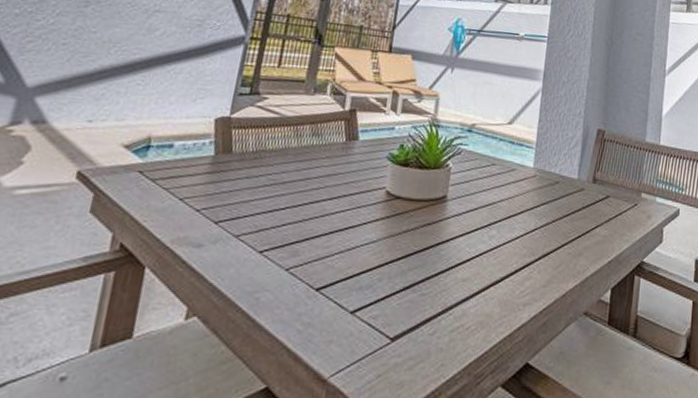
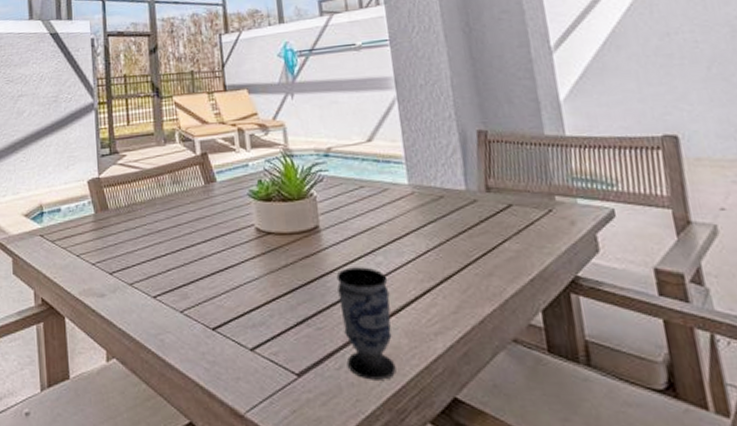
cup: none [440,238,496,346] -> present [336,267,396,380]

